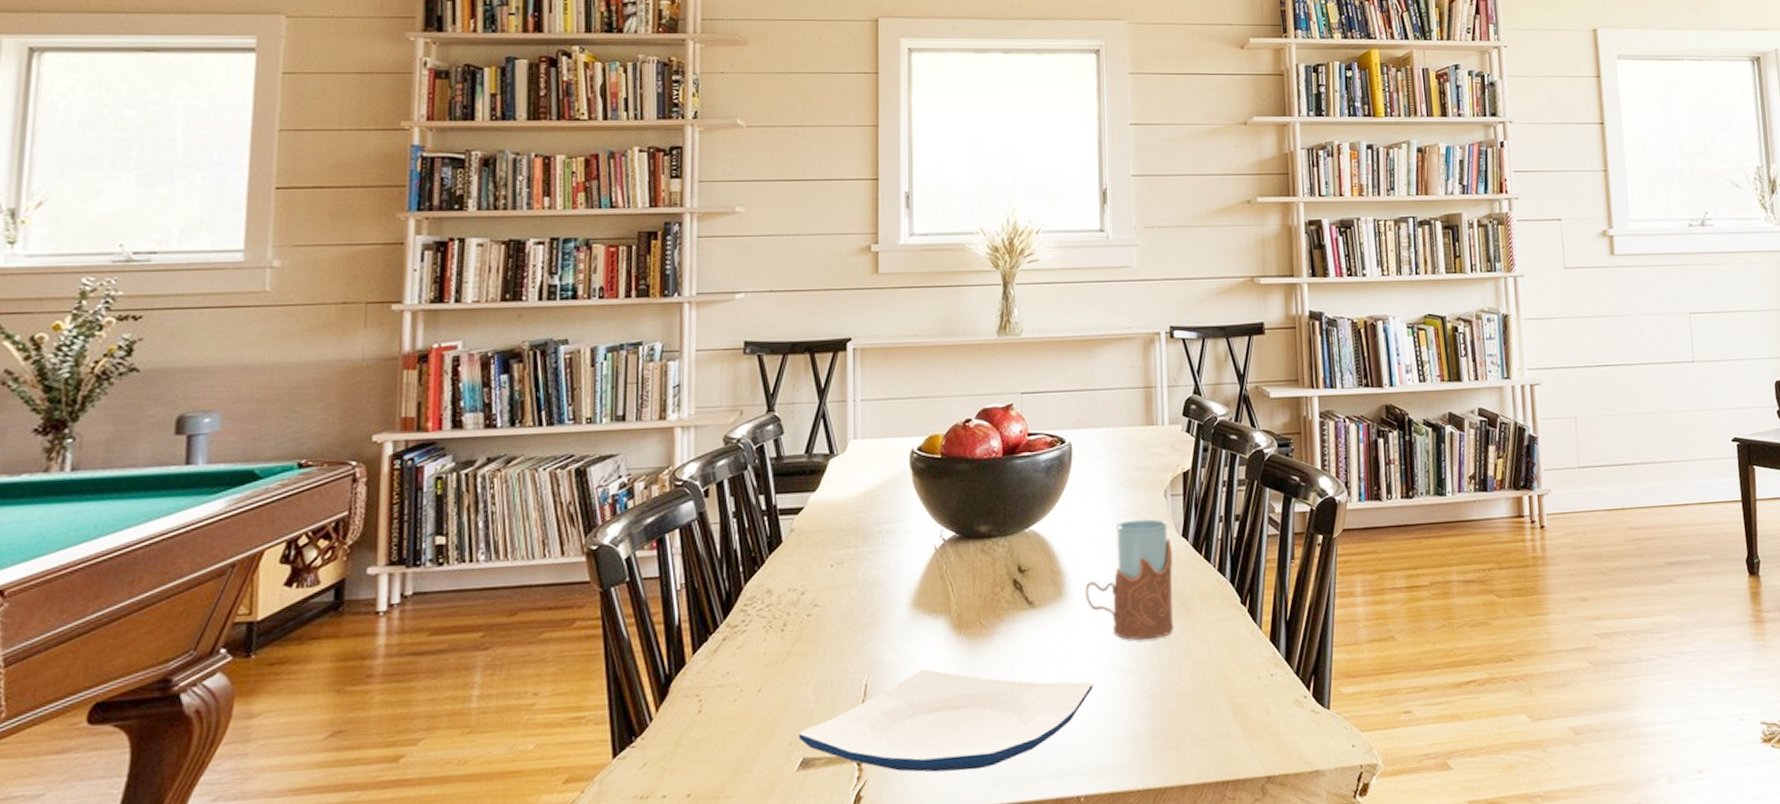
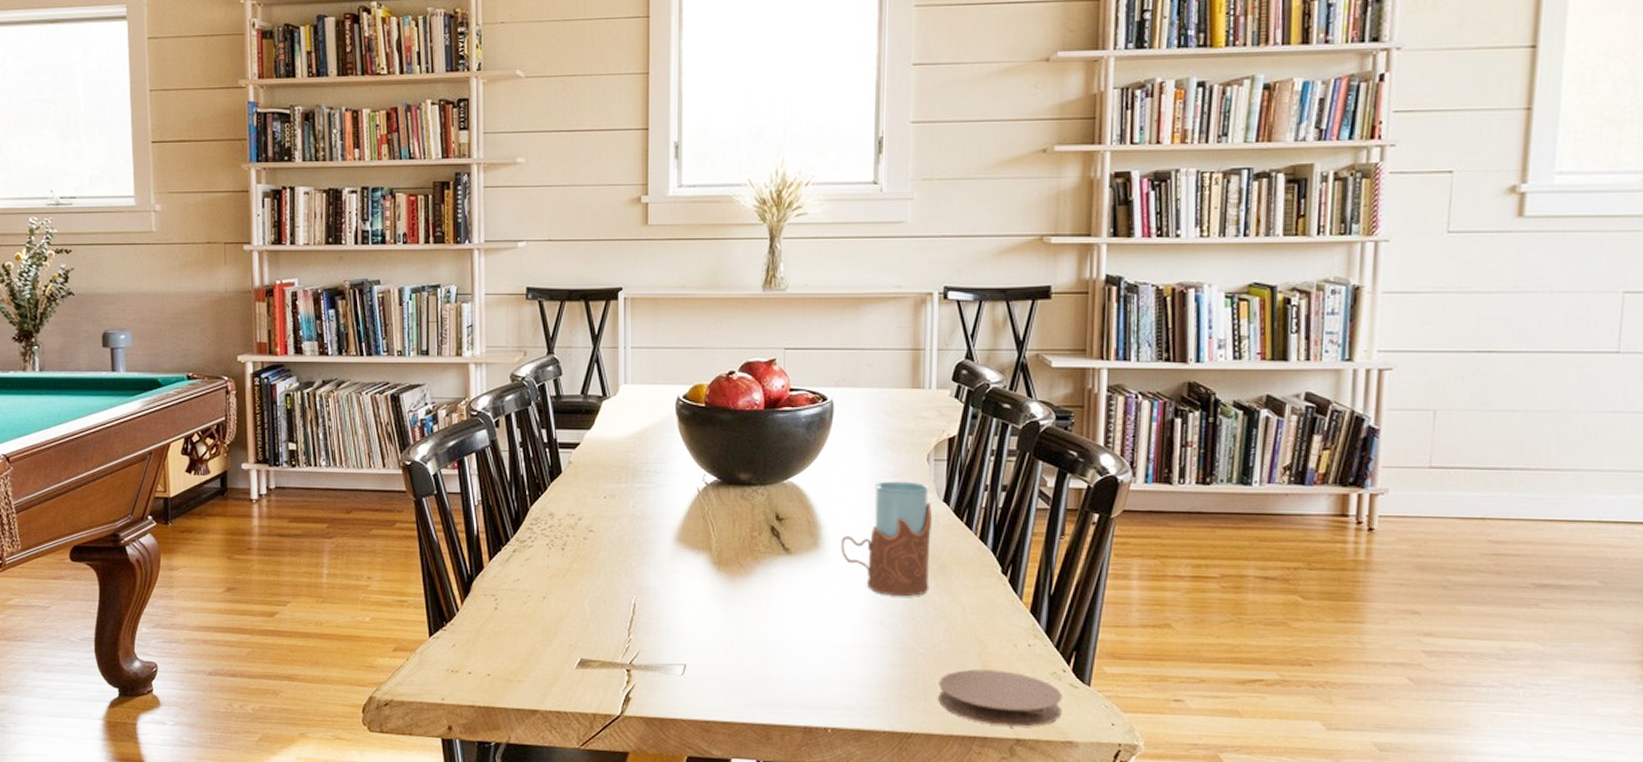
plate: present [798,669,1093,773] -> none [577,598,844,691]
coaster: none [1189,705,1307,765] -> present [938,669,1062,727]

